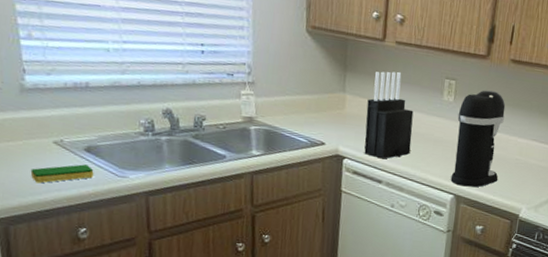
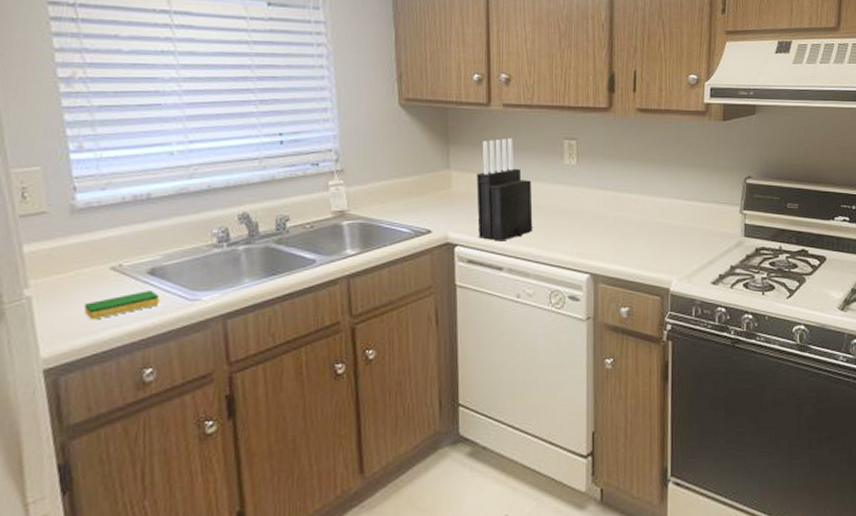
coffee maker: present [450,90,506,188] -> none [583,146,640,262]

